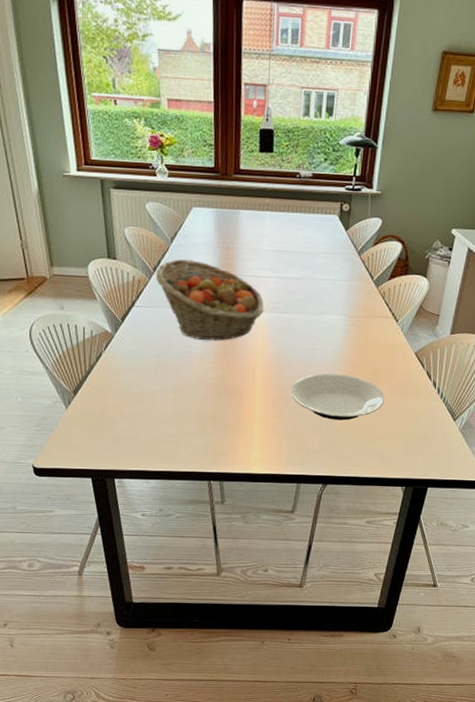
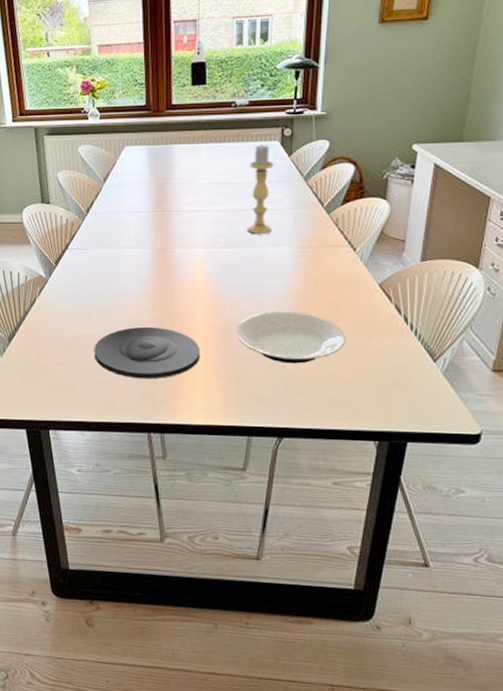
fruit basket: present [155,259,264,341] -> none [88,199,203,280]
plate: none [159,384,259,433] -> present [94,327,201,379]
candle holder: none [305,217,332,302] -> present [246,144,274,234]

